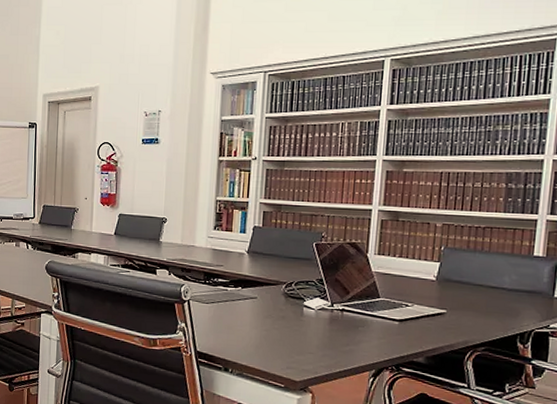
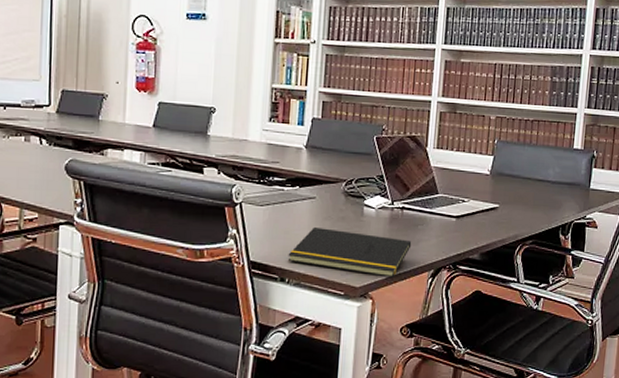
notepad: none [231,323,352,374] -> present [287,226,412,277]

